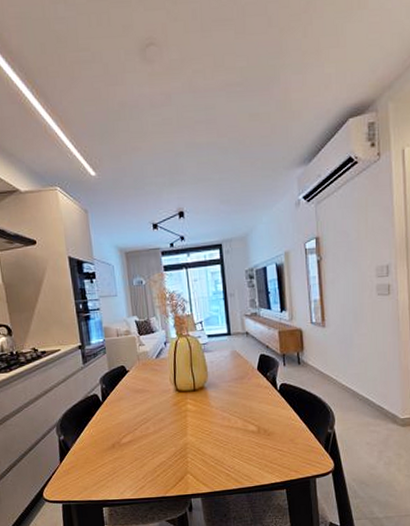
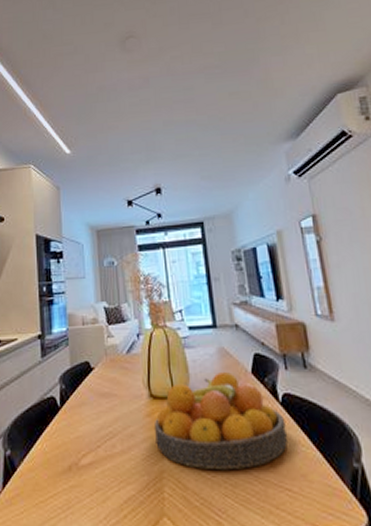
fruit bowl: none [179,369,282,440] -> present [153,371,288,471]

